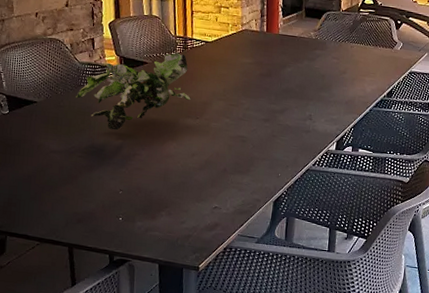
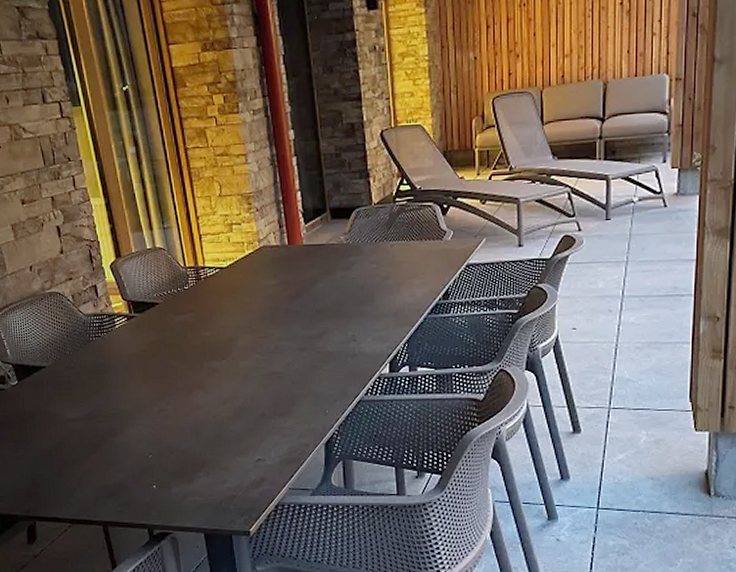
plant: present [76,52,191,131] -> none [86,286,213,386]

